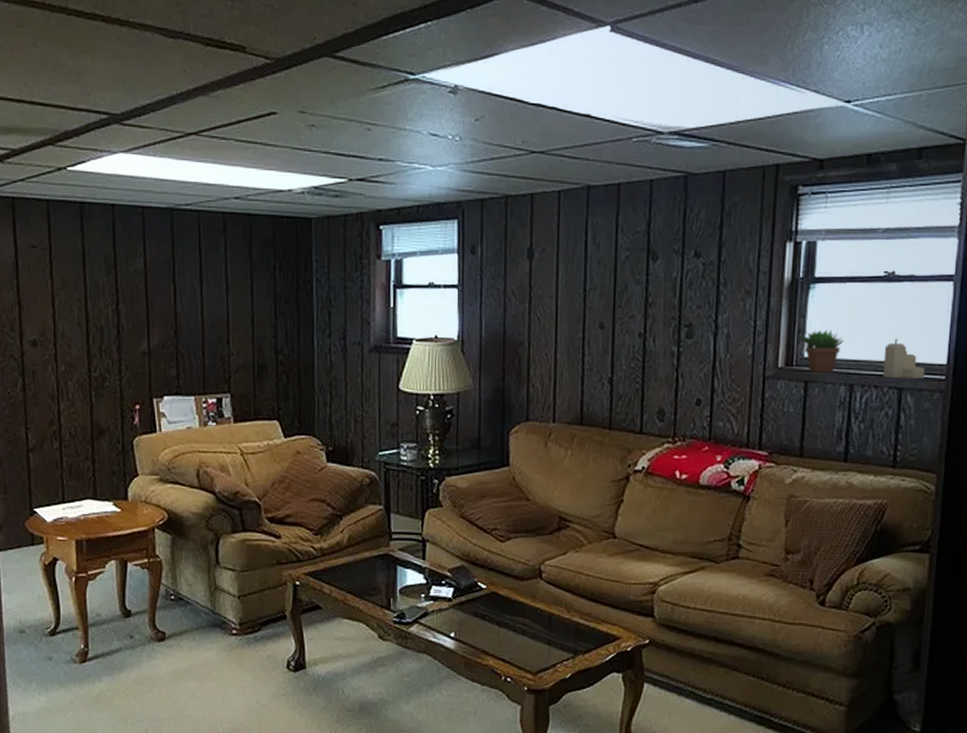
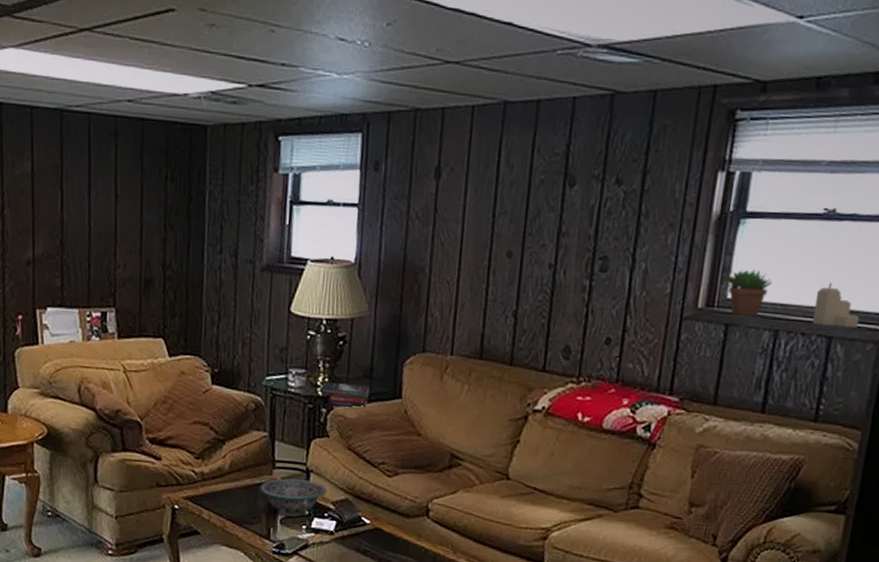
decorative bowl: none [377,548,443,586] -> present [258,478,327,517]
books: none [432,454,478,479] -> present [320,382,369,410]

